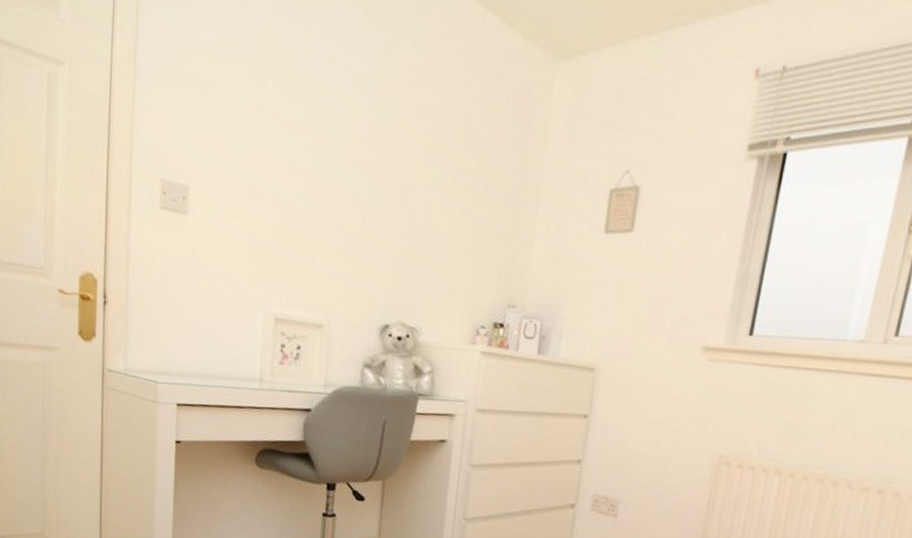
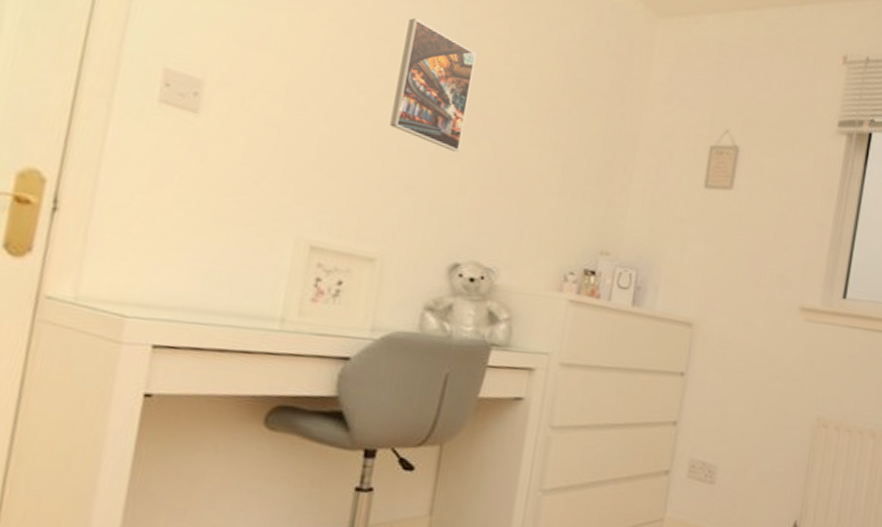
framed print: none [326,102,392,223] -> present [390,18,477,152]

